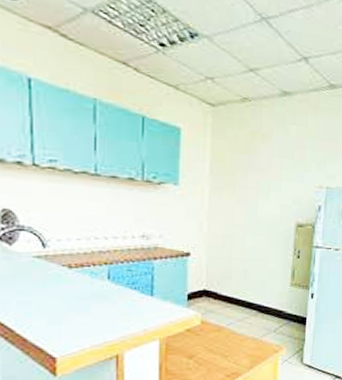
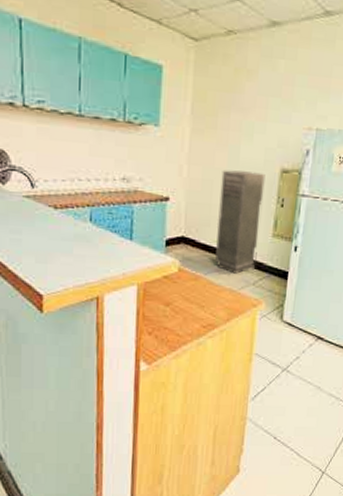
storage cabinet: none [237,225,282,323] -> present [215,170,265,274]

